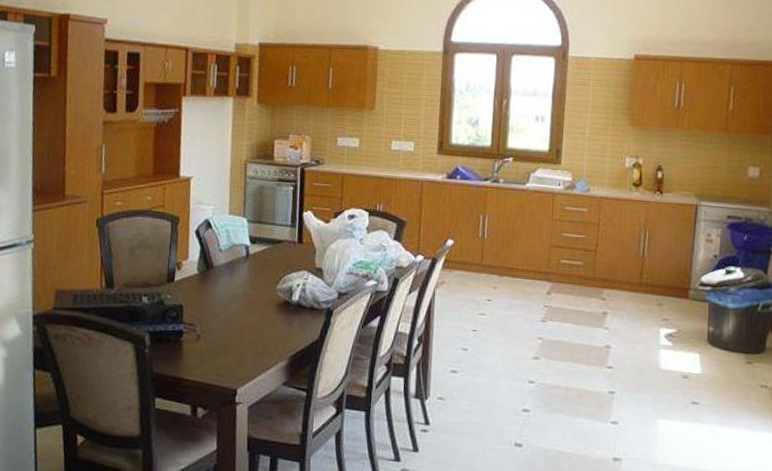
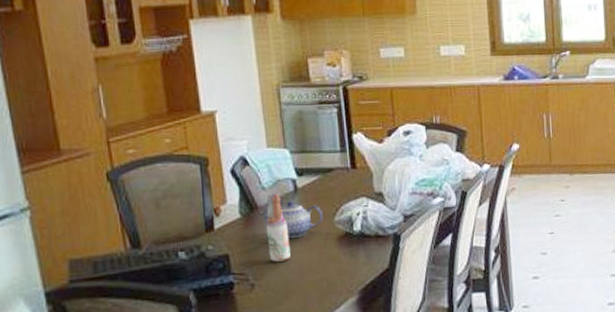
teapot: none [214,265,267,300] -> present [260,201,323,239]
bottle: none [216,256,236,320] -> present [266,193,291,263]

